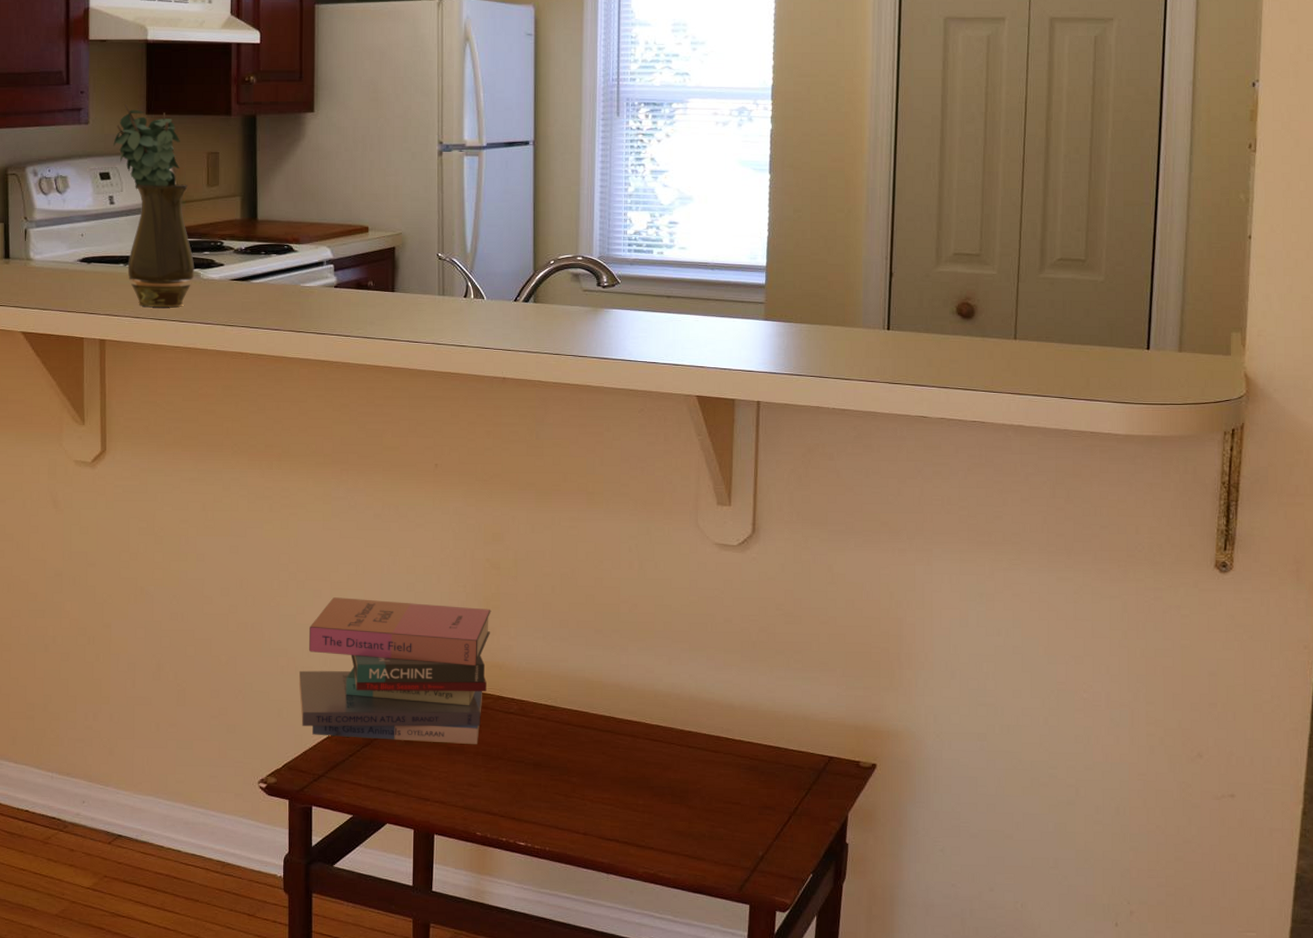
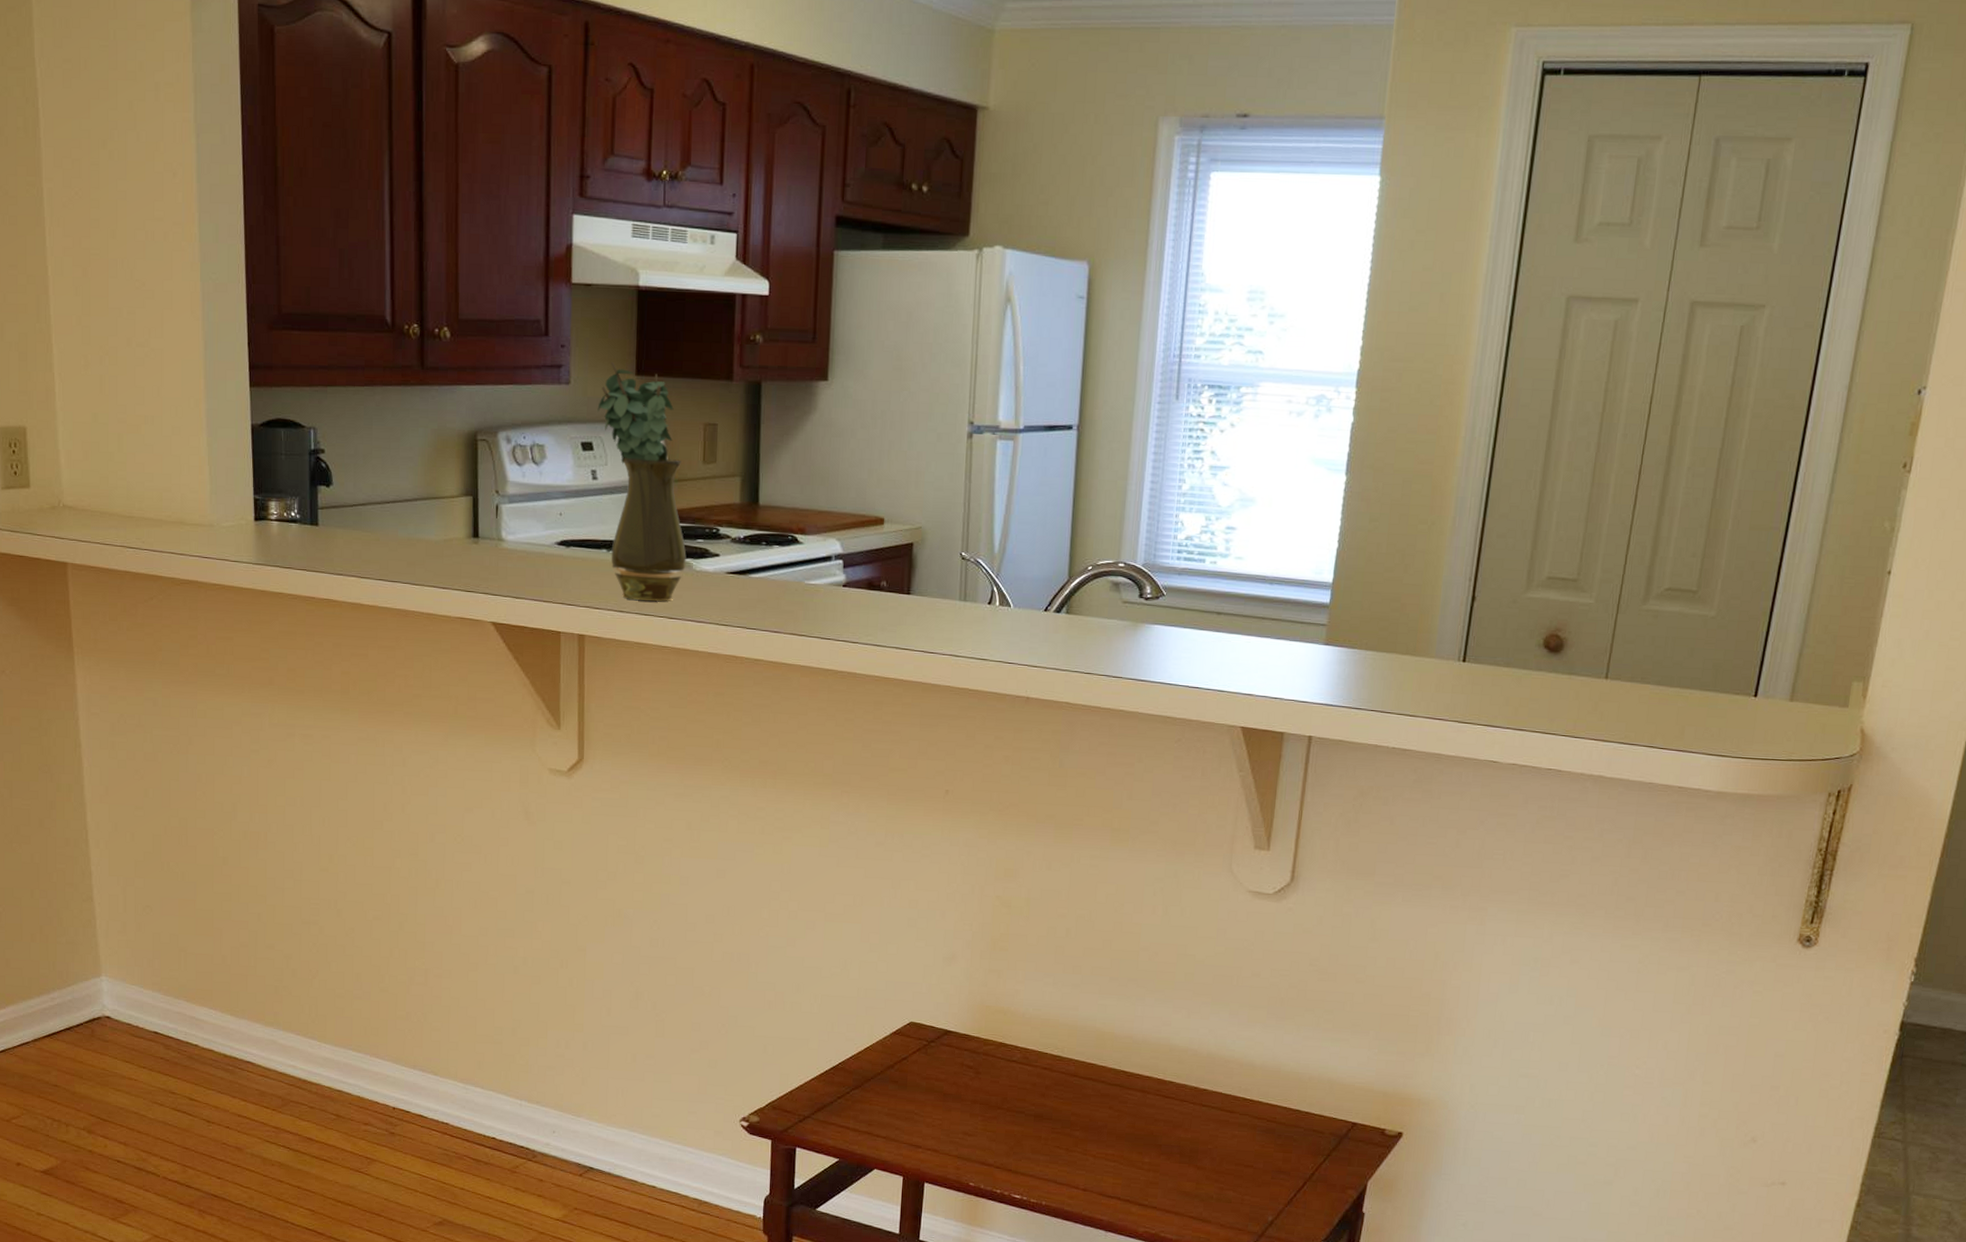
books: present [298,597,491,745] -> none [786,930,999,1093]

